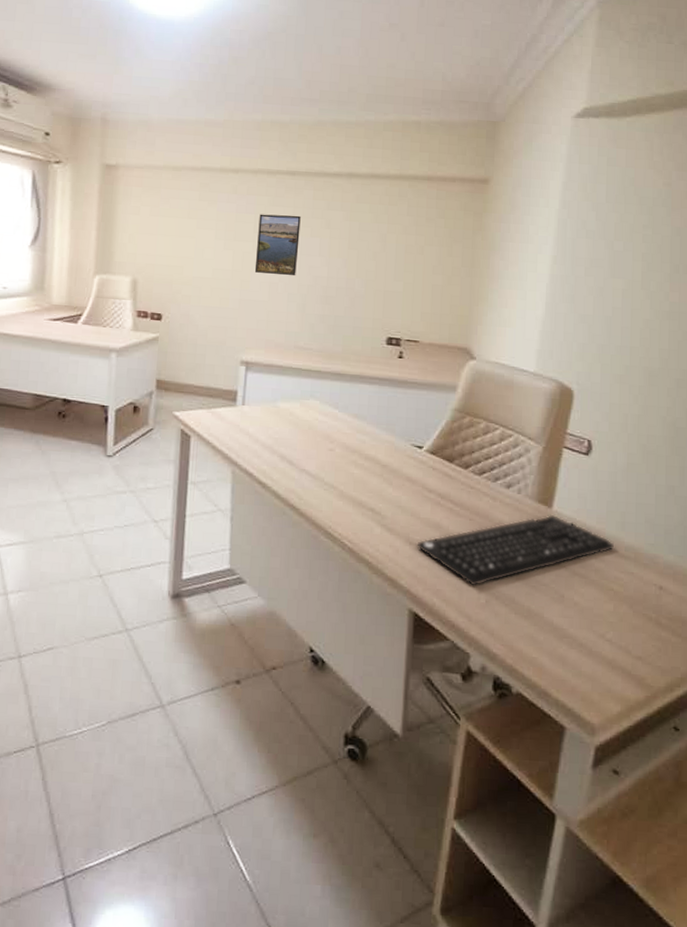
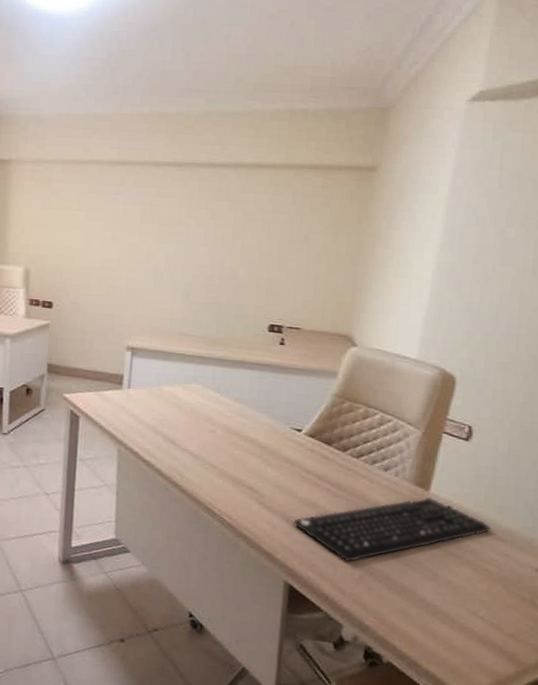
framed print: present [254,214,301,276] -> none [140,205,186,266]

